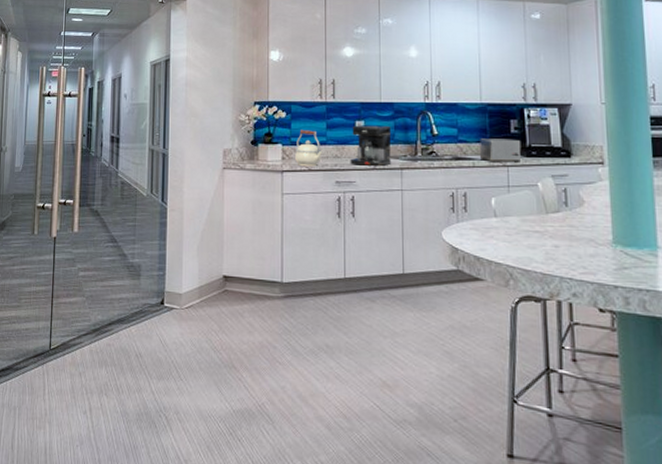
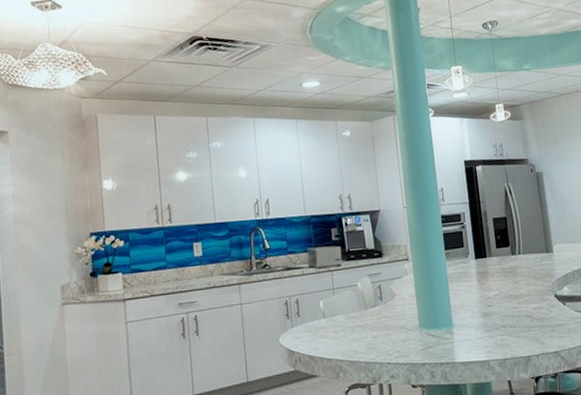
kettle: present [294,130,323,167] -> none [135,256,164,293]
coffee maker: present [350,125,392,167] -> none [190,244,229,286]

